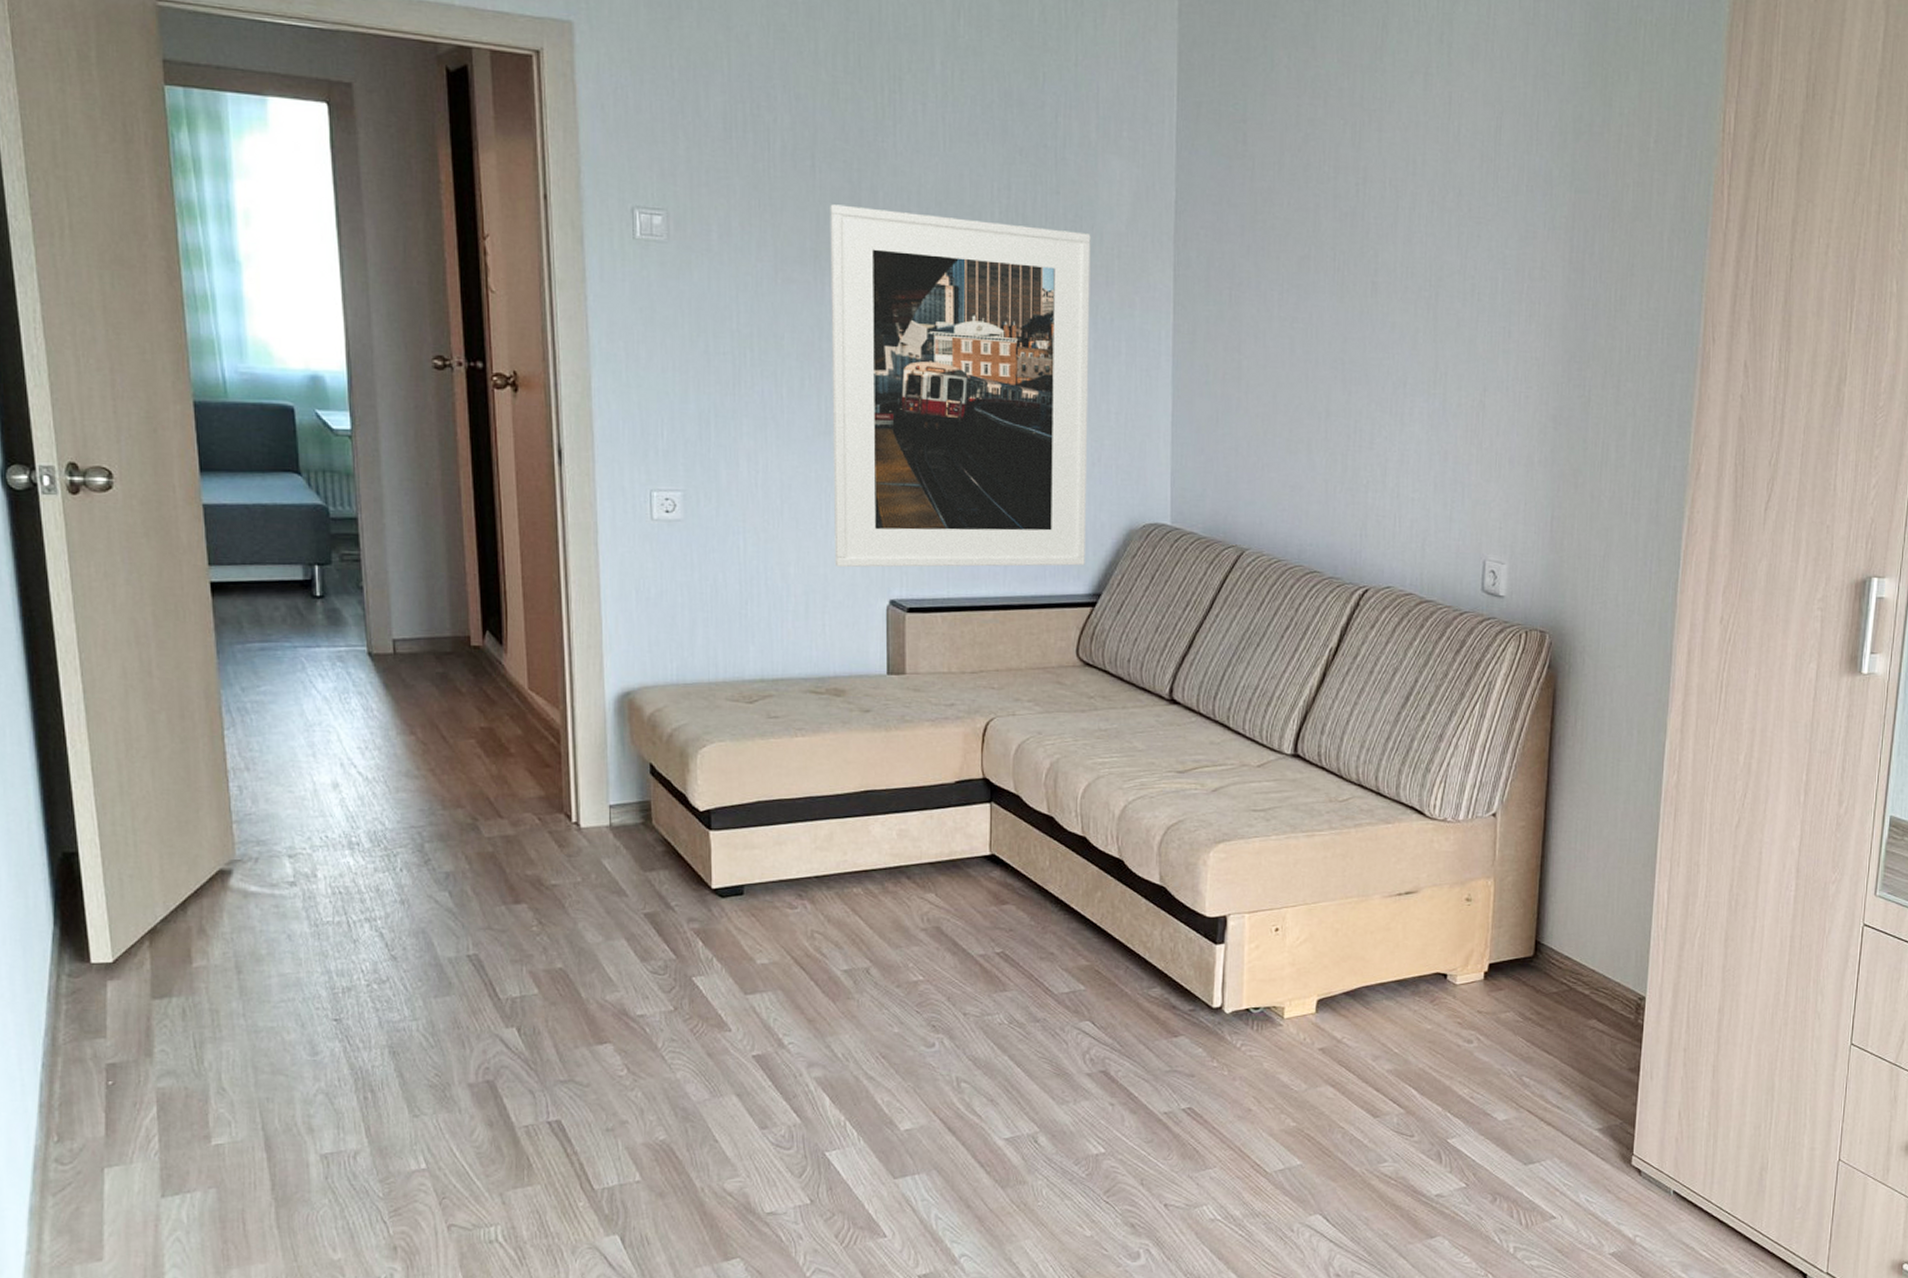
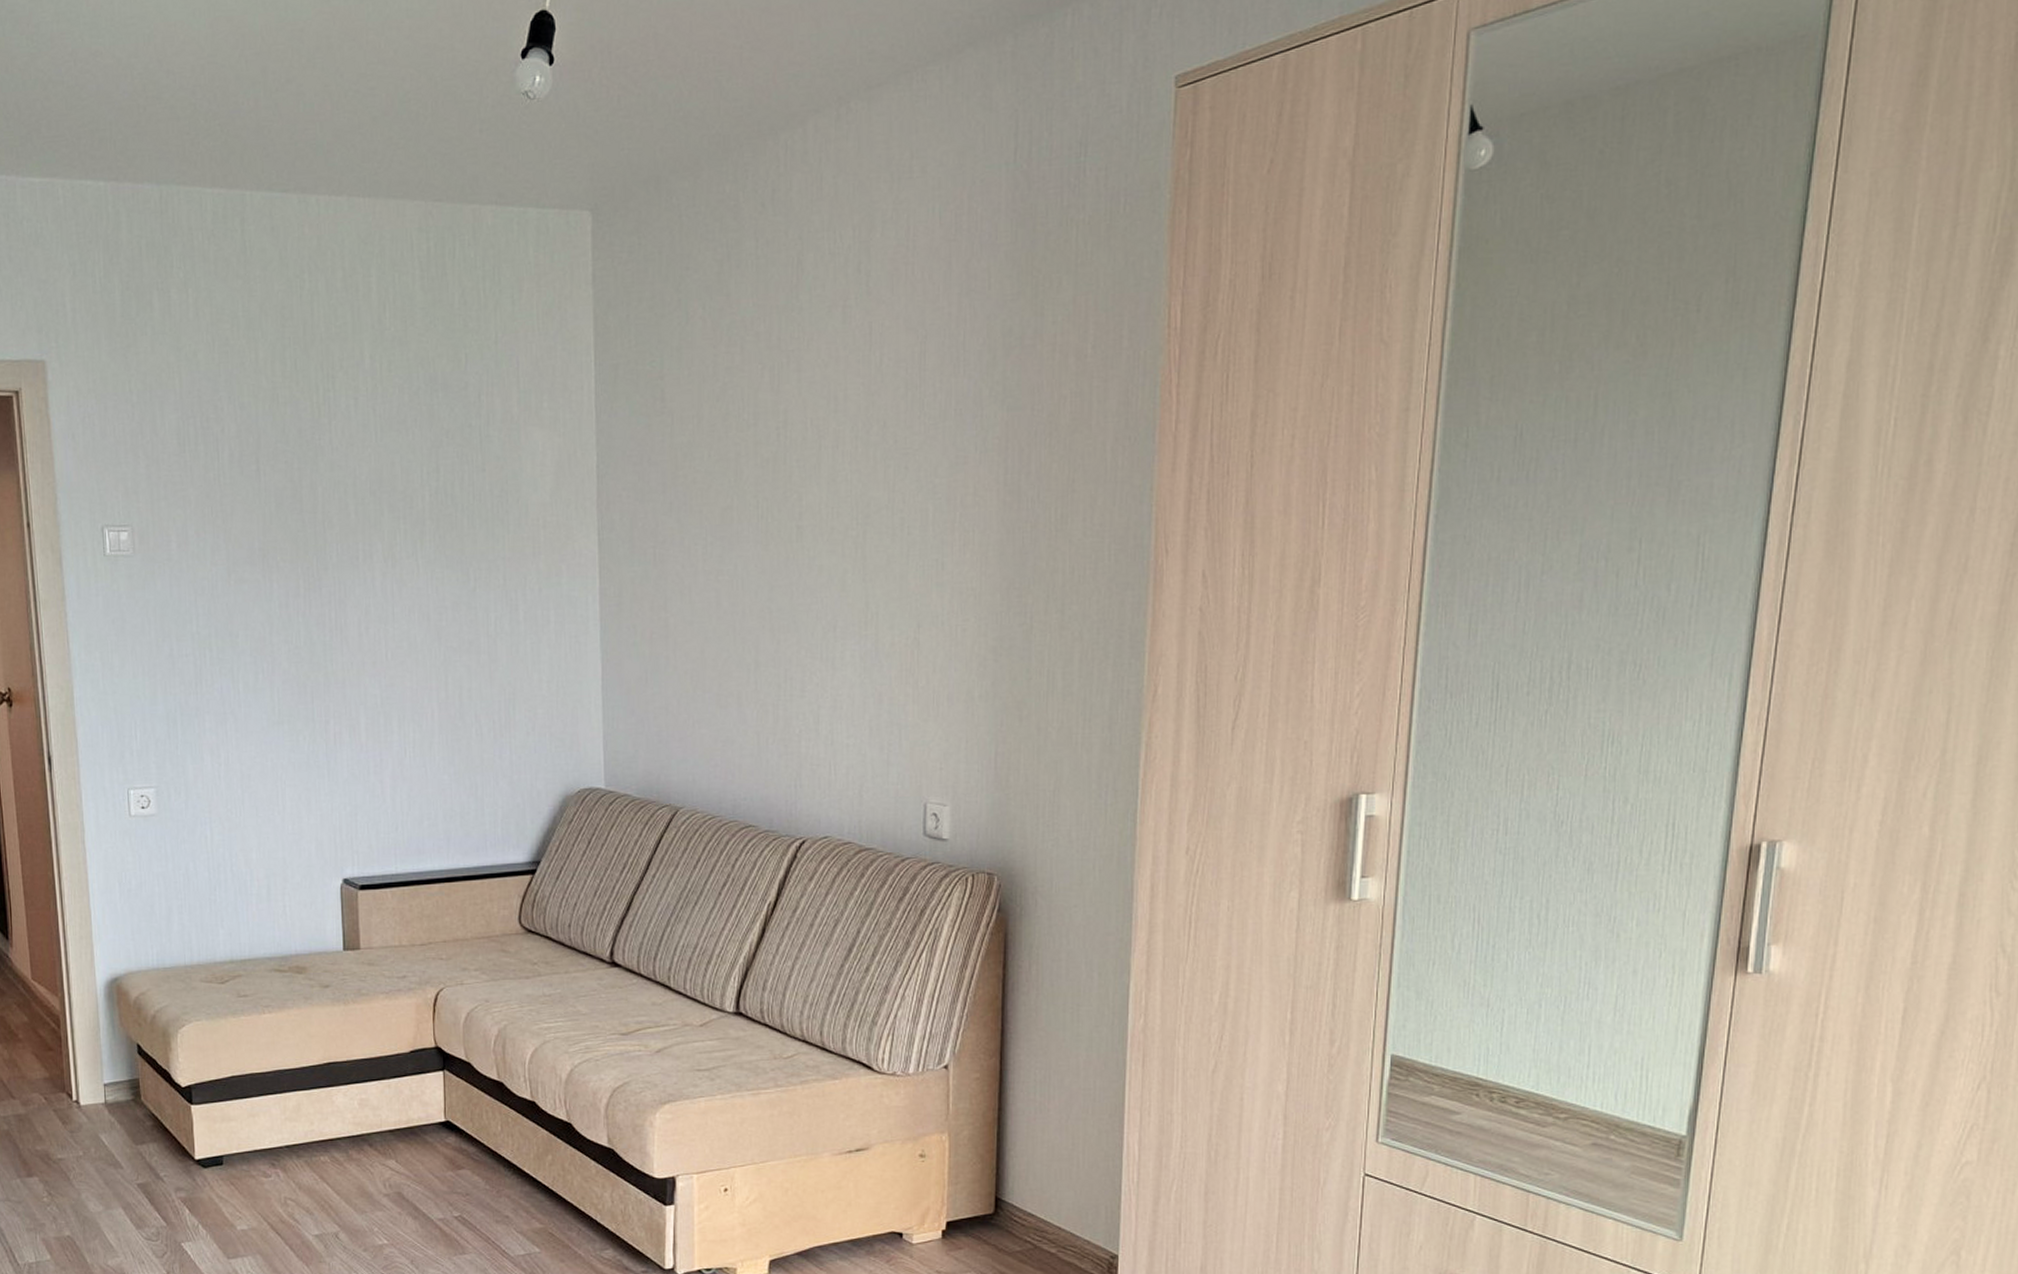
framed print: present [830,204,1091,568] -> none [274,504,523,851]

